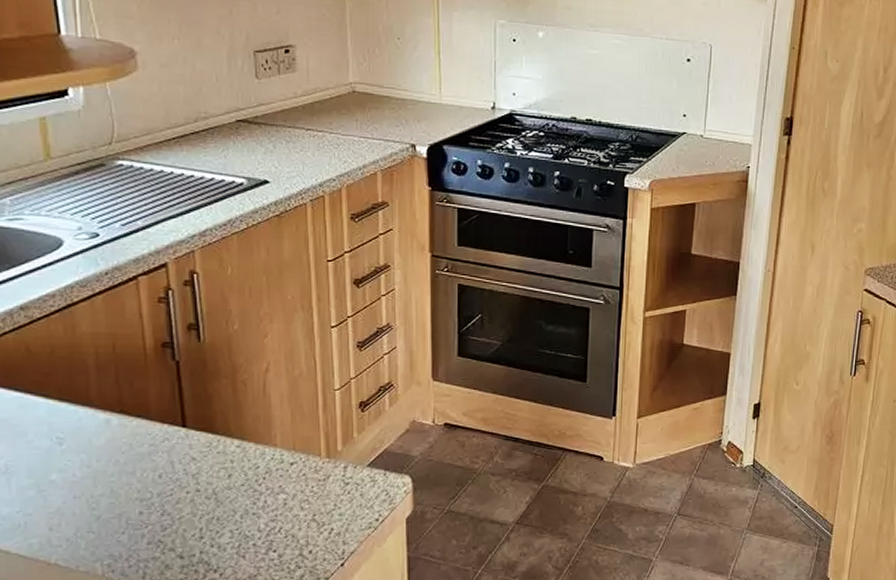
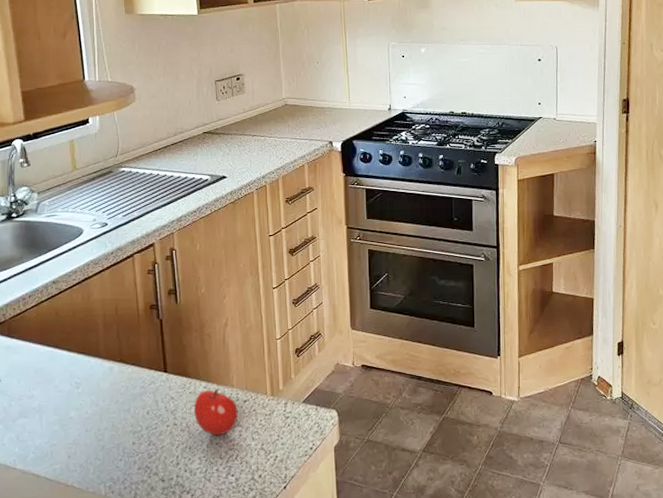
apple: none [223,448,282,505] -> present [193,388,238,436]

